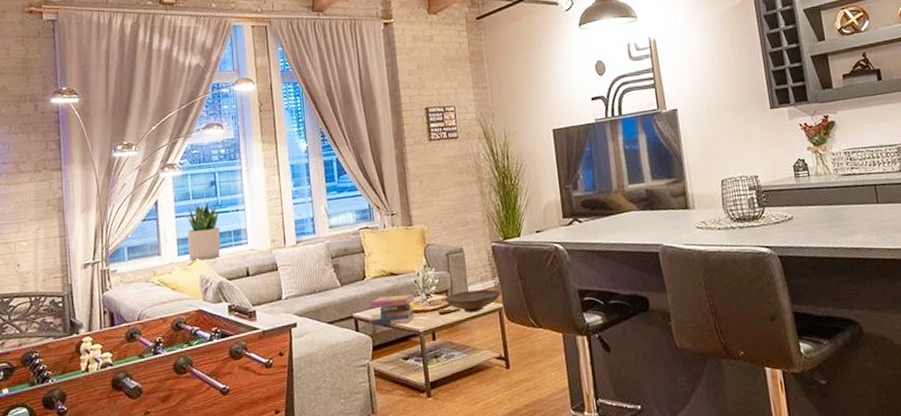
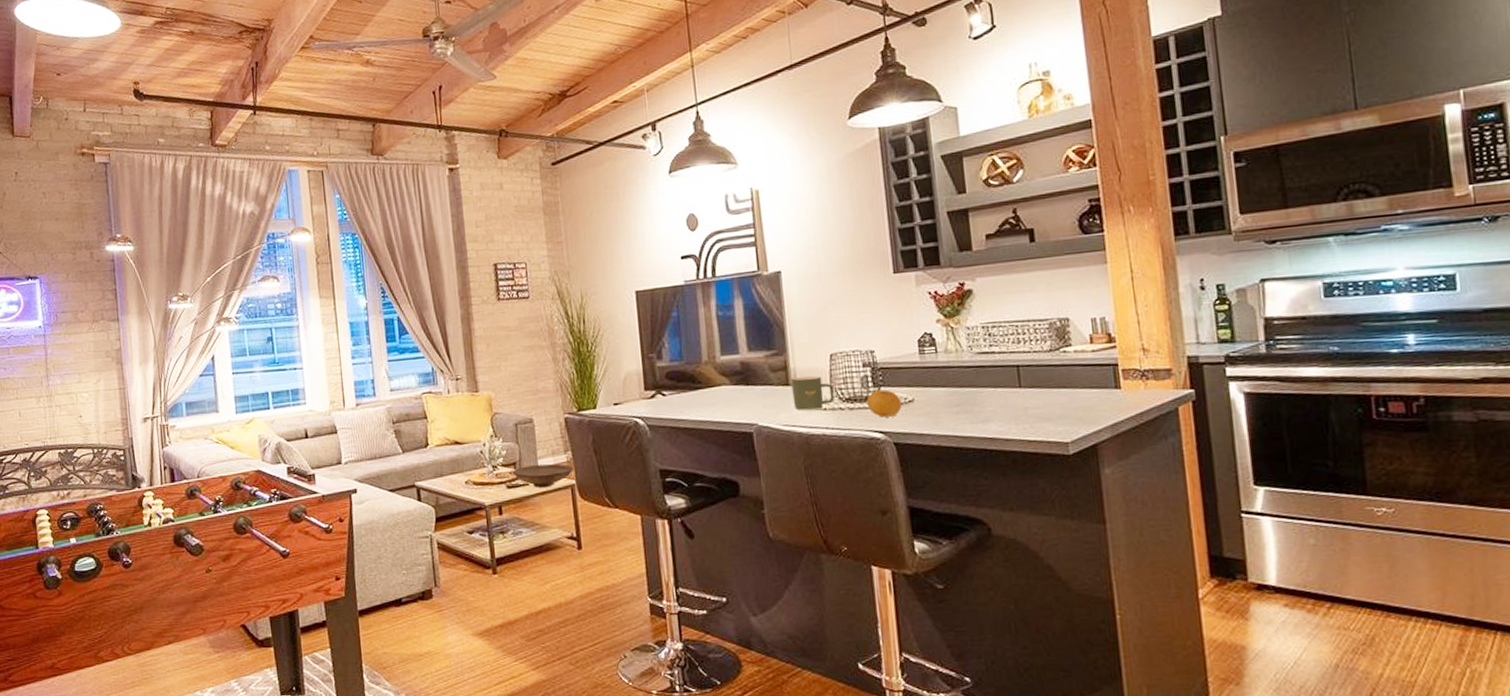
planter: present [187,200,221,261] -> none [244,357,279,420]
books: present [368,294,415,327] -> none [431,465,481,497]
mug: none [689,199,727,232] -> present [791,376,835,412]
fruit: none [753,209,784,234] -> present [866,389,903,417]

